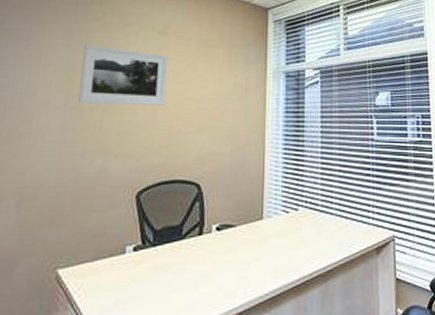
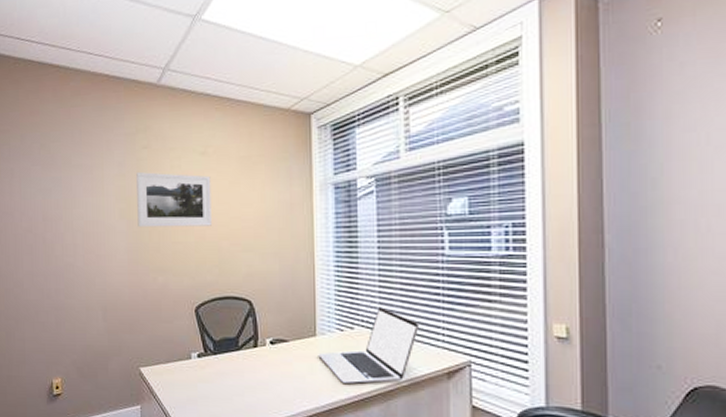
laptop: none [264,187,355,267] -> present [318,307,420,383]

